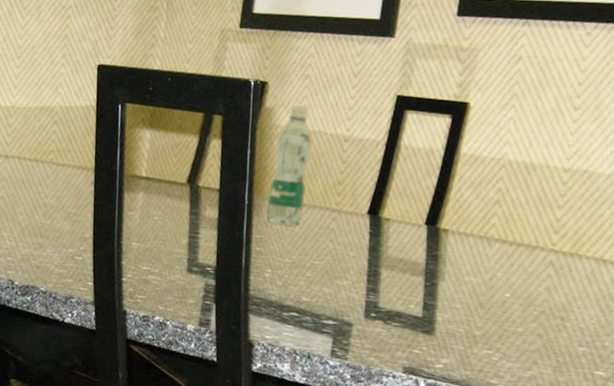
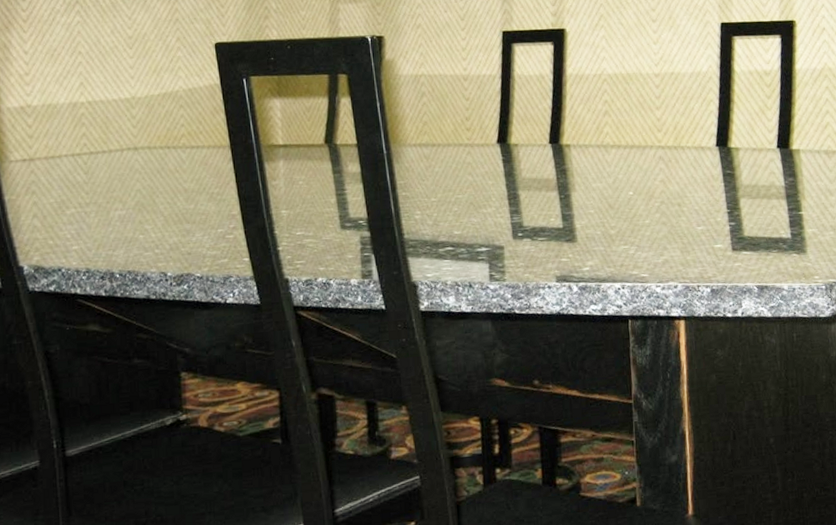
bottle: present [266,104,313,227] -> none [402,52,439,169]

